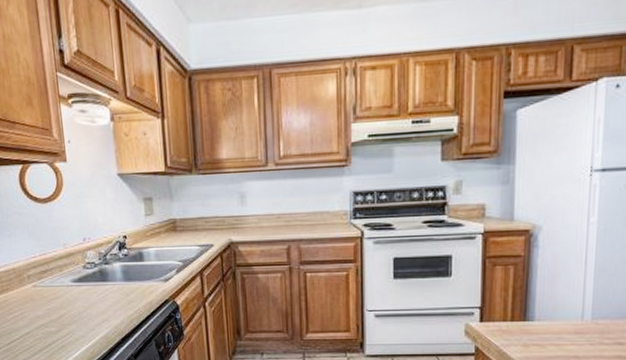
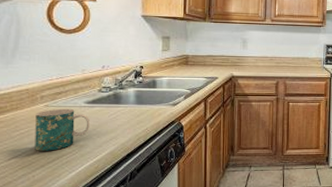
mug: none [25,288,80,335] -> present [35,108,91,151]

